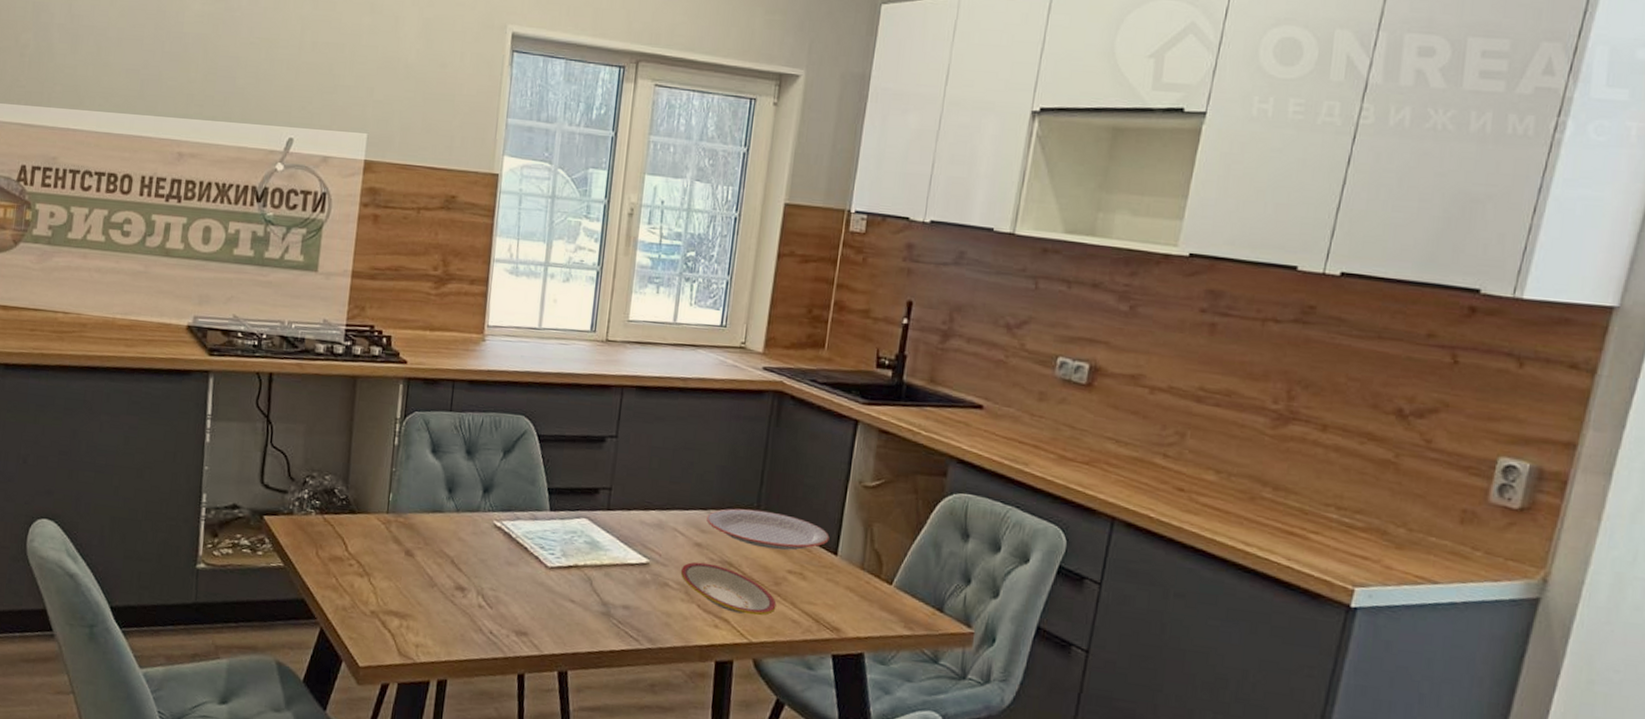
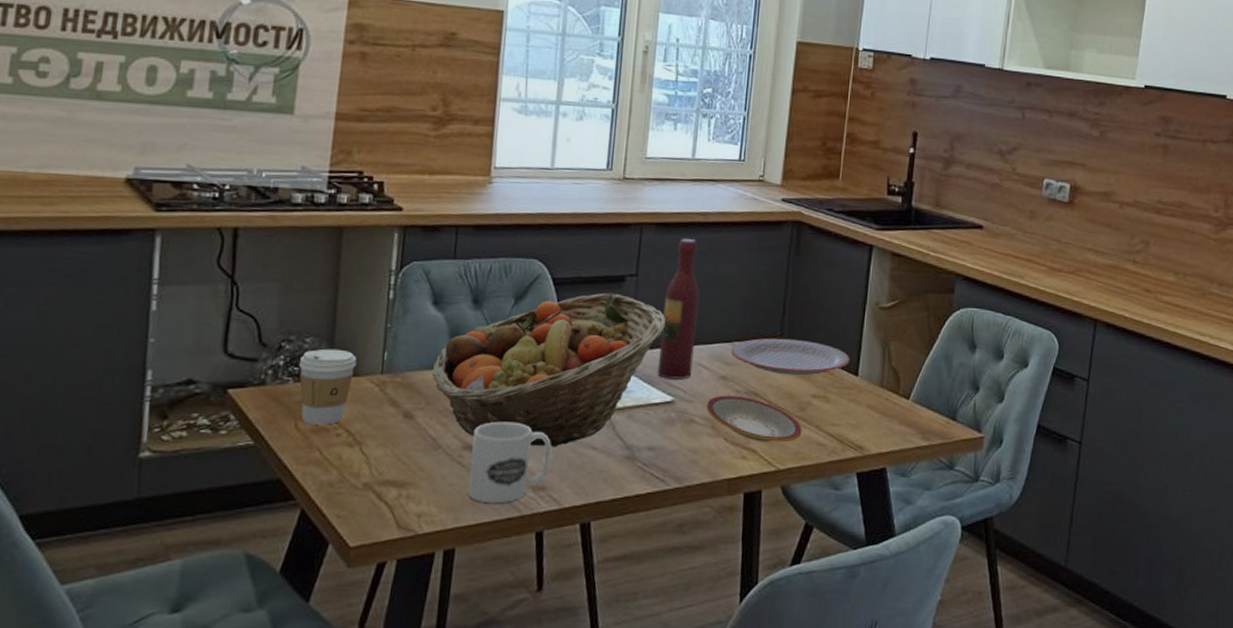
coffee cup: none [319,486,367,555] -> present [298,348,357,425]
fruit basket: none [430,452,643,597] -> present [432,293,666,447]
mug: none [458,566,534,643] -> present [467,421,552,504]
wine bottle: none [633,403,678,543] -> present [657,239,700,379]

